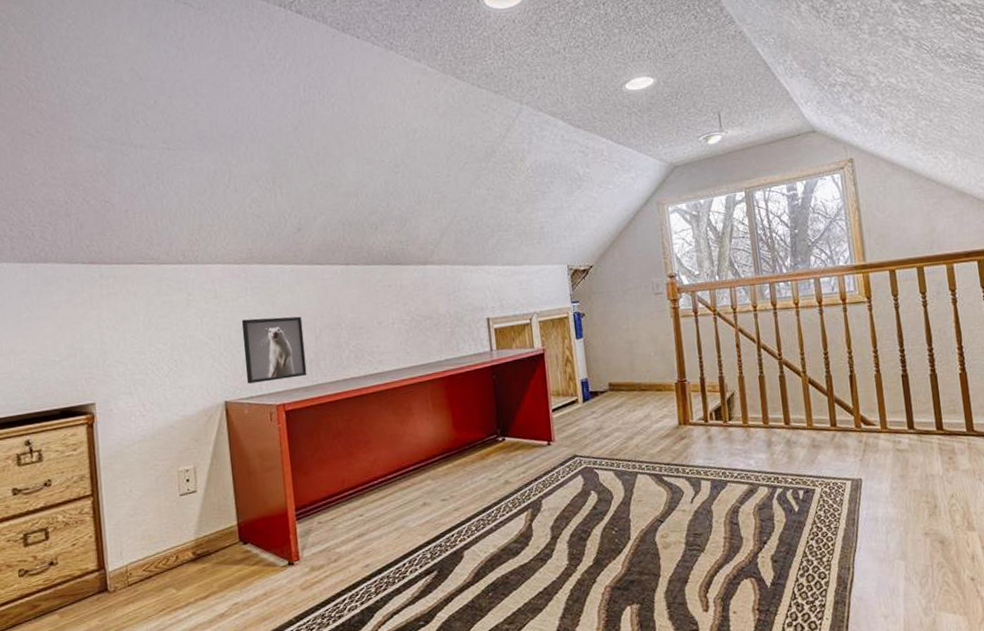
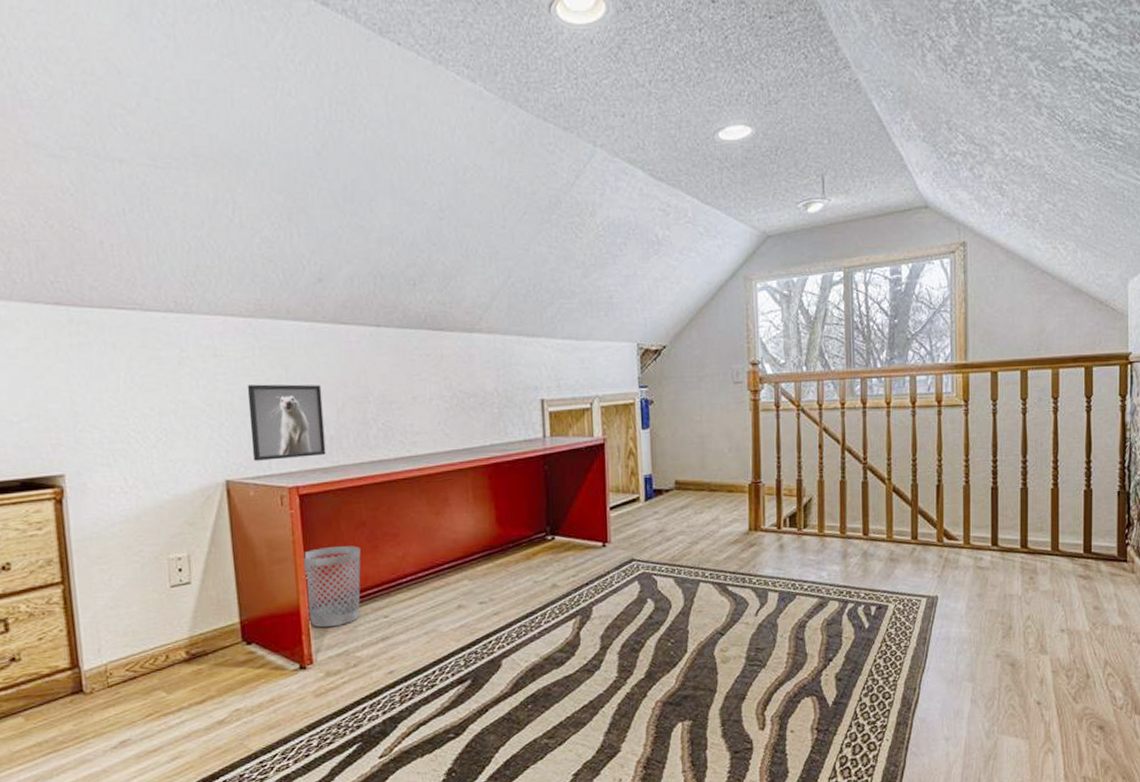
wastebasket: none [289,453,339,527] -> present [303,546,361,628]

